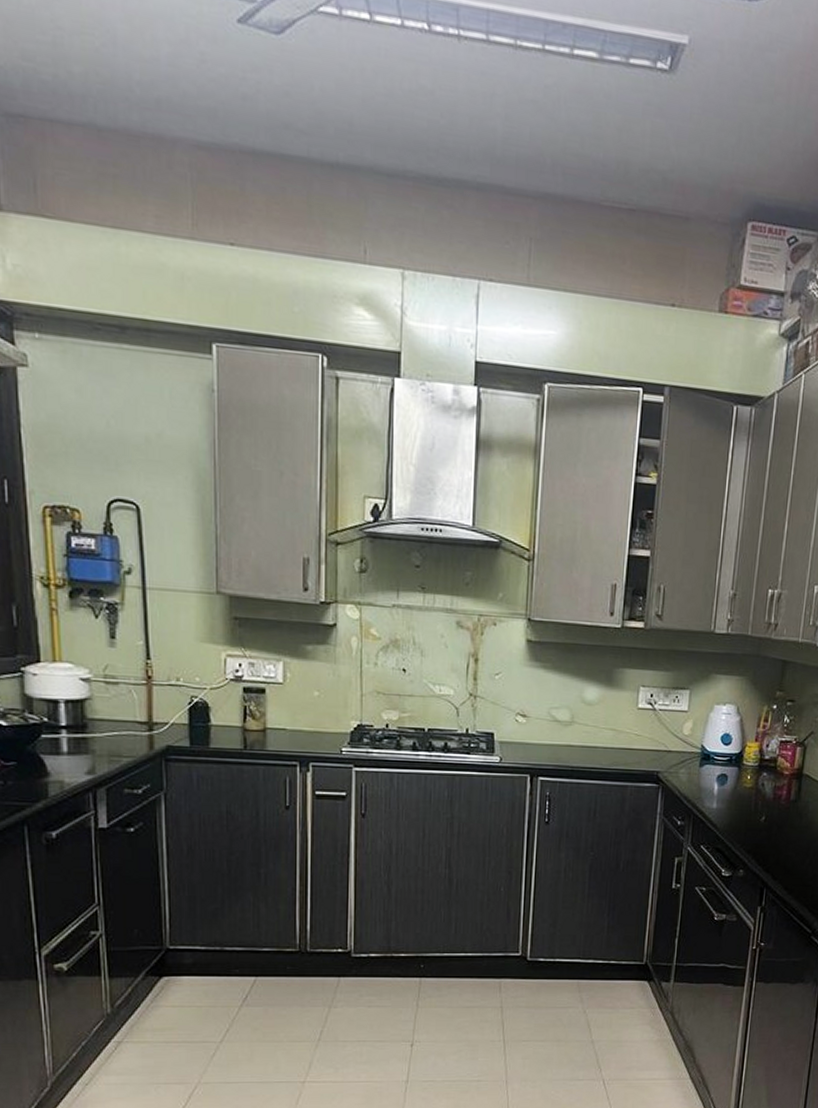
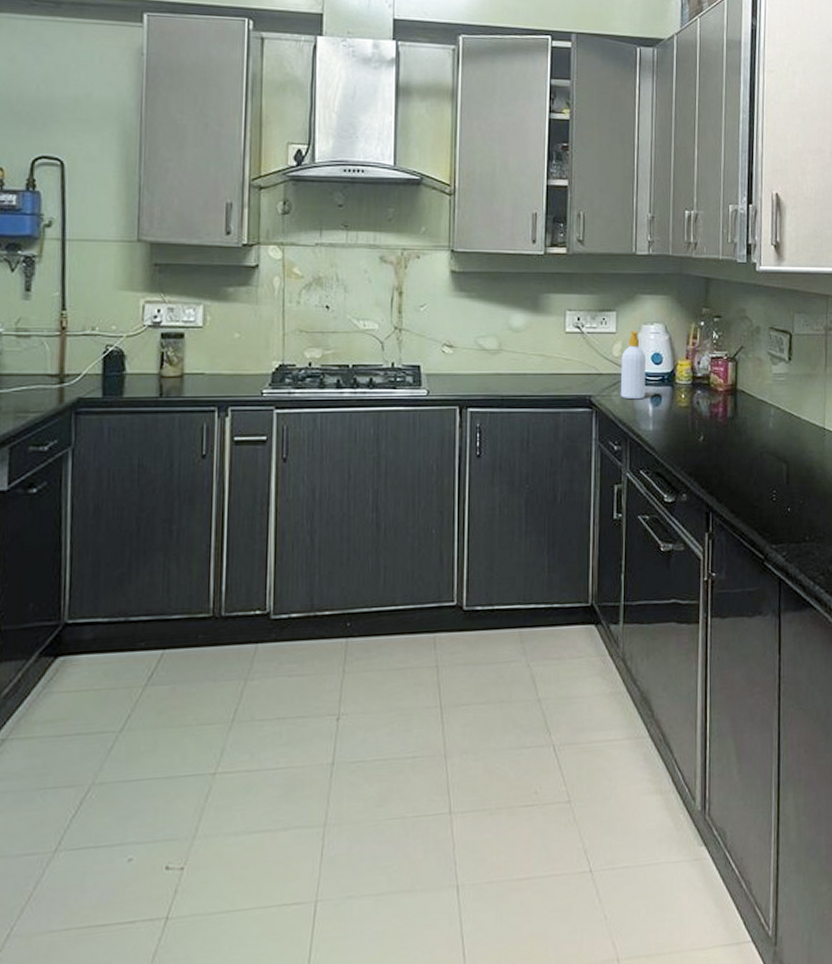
soap bottle: none [687,710,715,778] -> present [620,331,646,400]

